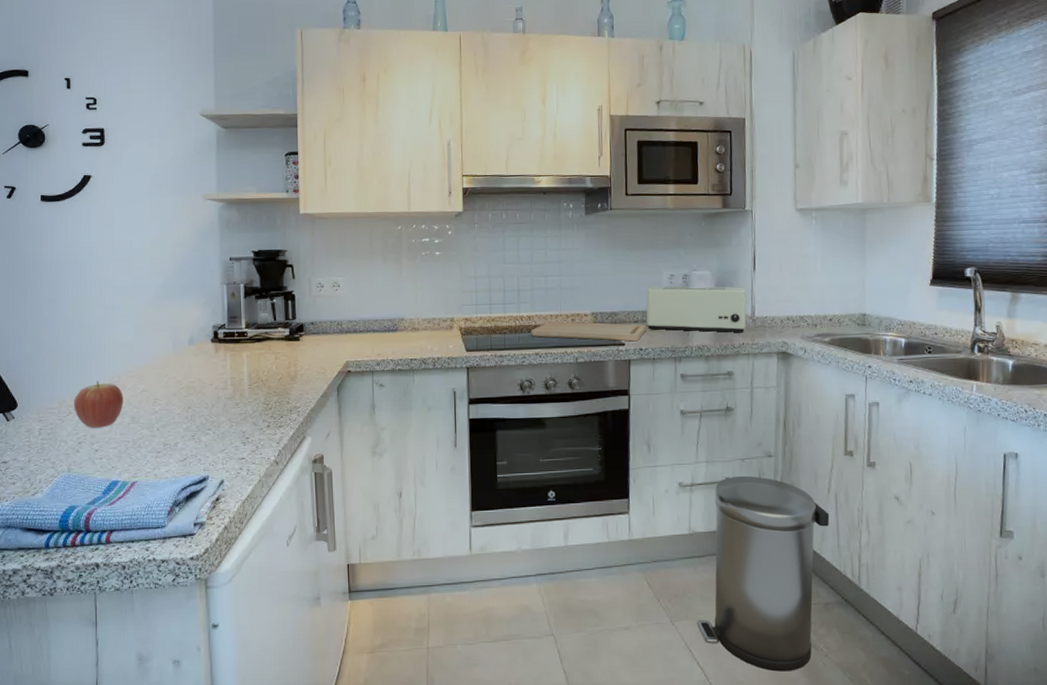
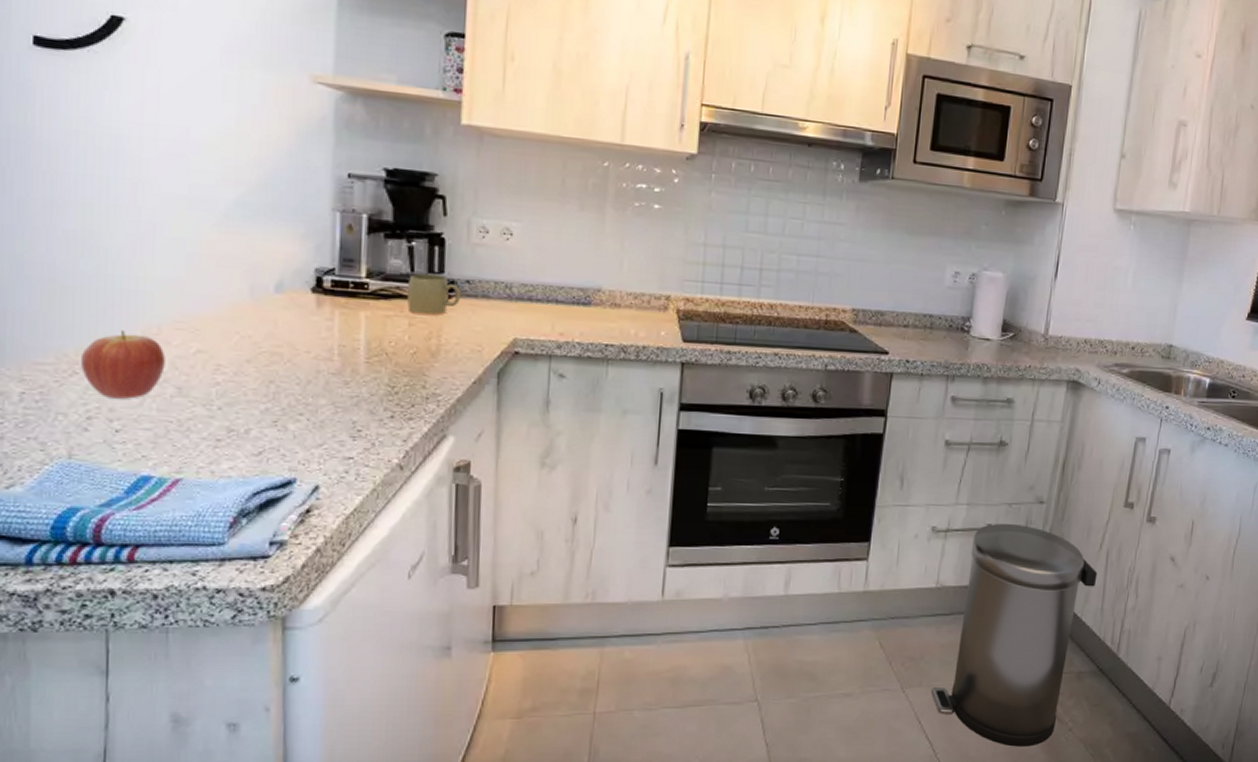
mug: none [272,321,308,351] -> present [406,274,461,316]
cutting board: present [531,321,646,342] -> none [771,314,918,351]
toaster: present [646,285,749,333] -> none [918,283,1044,353]

